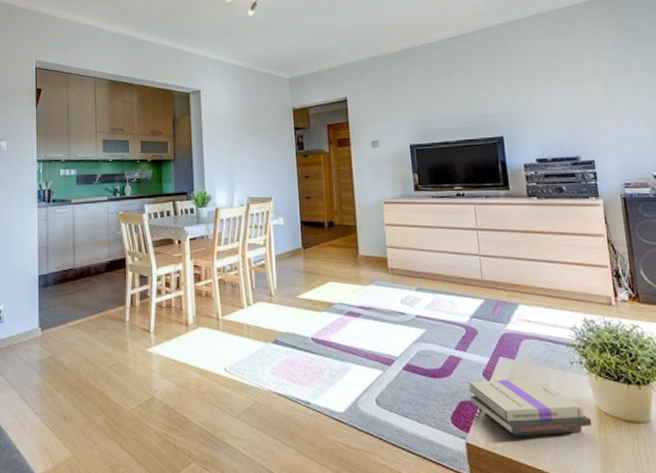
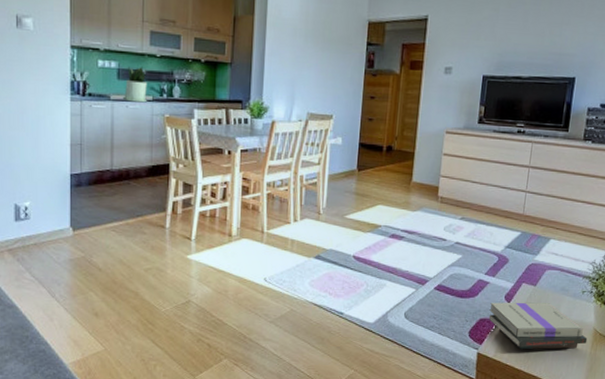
planter: none [81,172,104,204] -> present [122,66,148,103]

